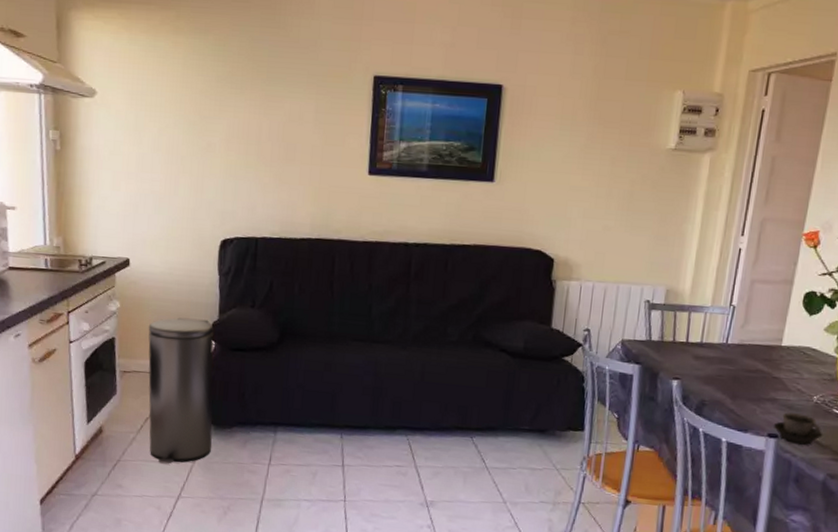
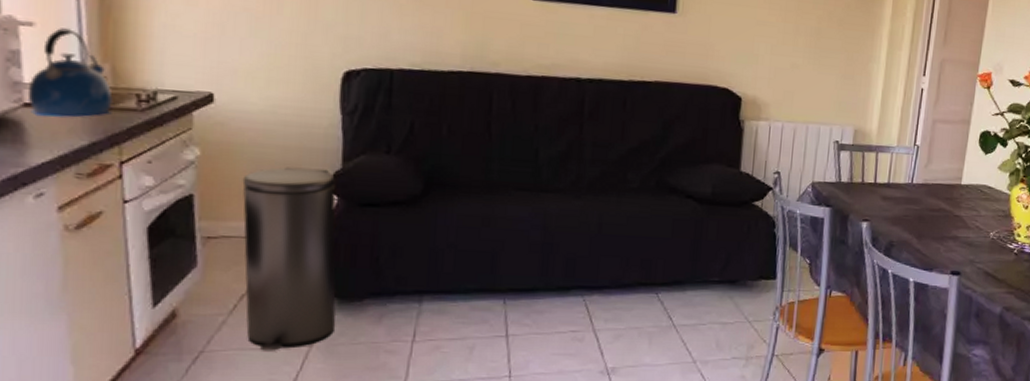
kettle: none [11,210,64,277] -> present [27,28,113,117]
cup: present [773,412,823,445] -> none [955,250,999,280]

